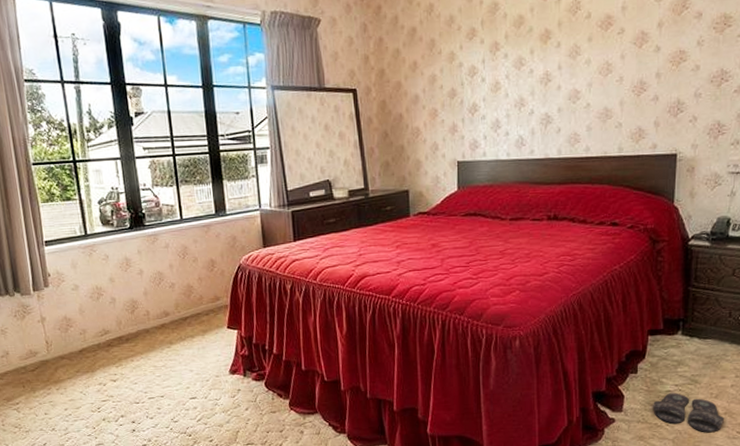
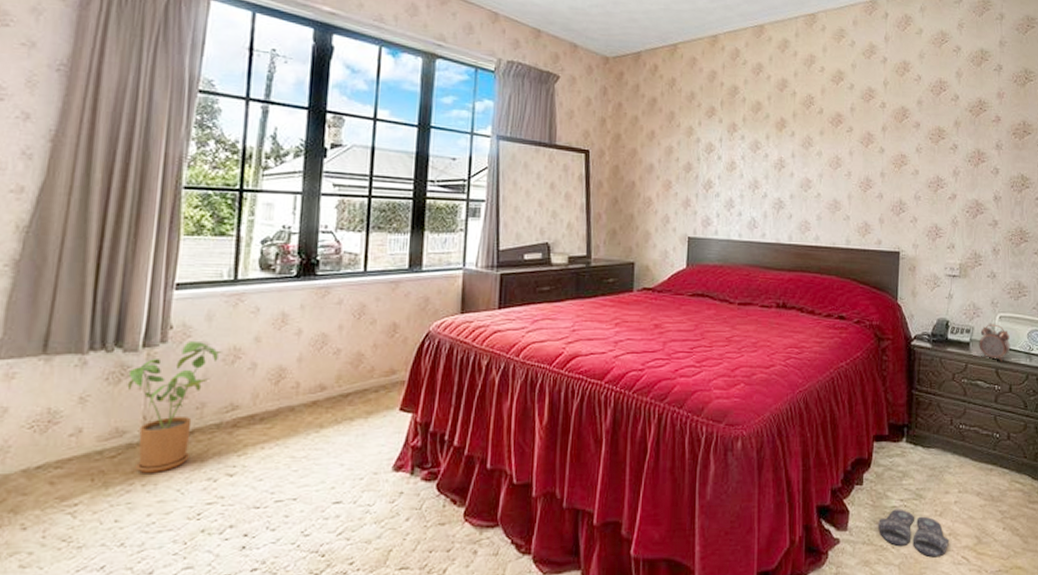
house plant: none [28,284,89,382] -> present [127,340,222,474]

